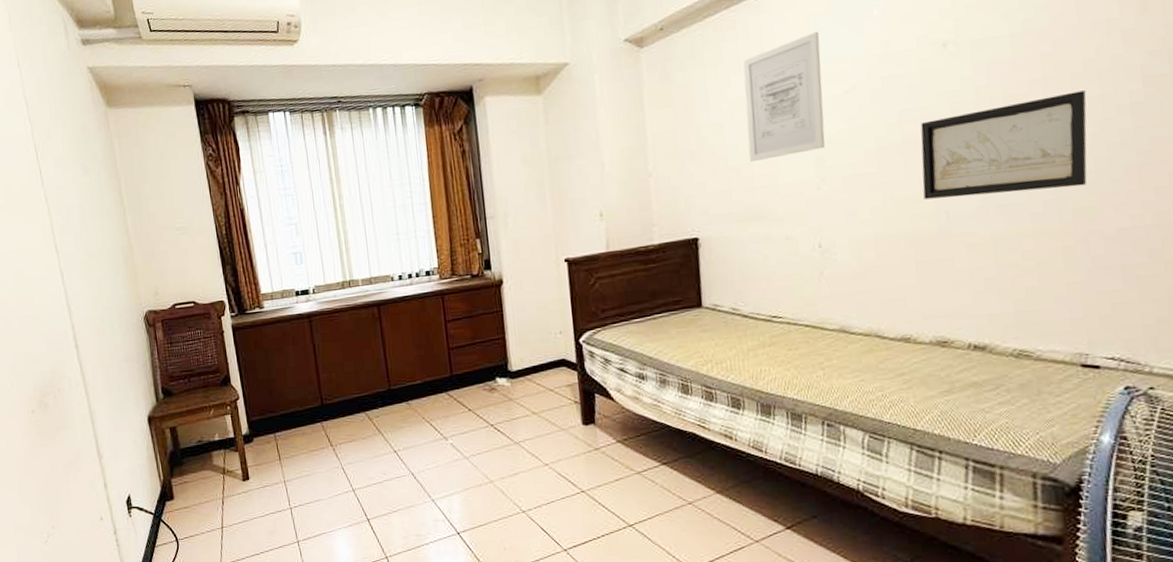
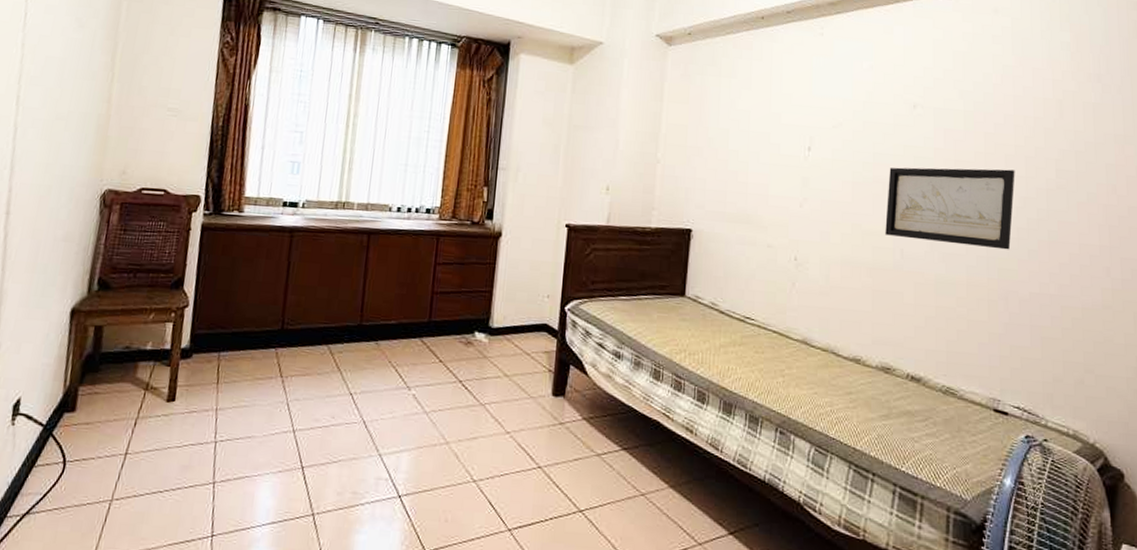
wall art: present [743,31,825,163] -> none [747,69,818,172]

